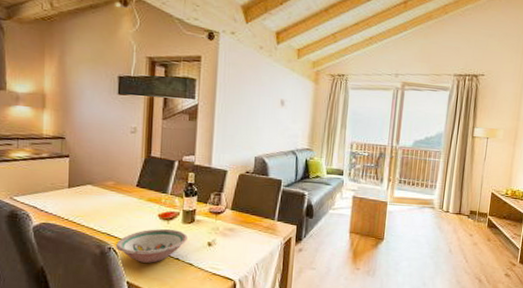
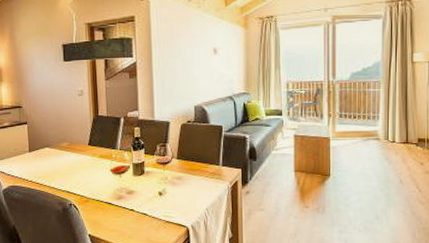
bowl: present [115,229,187,263] -> none [75,182,139,216]

